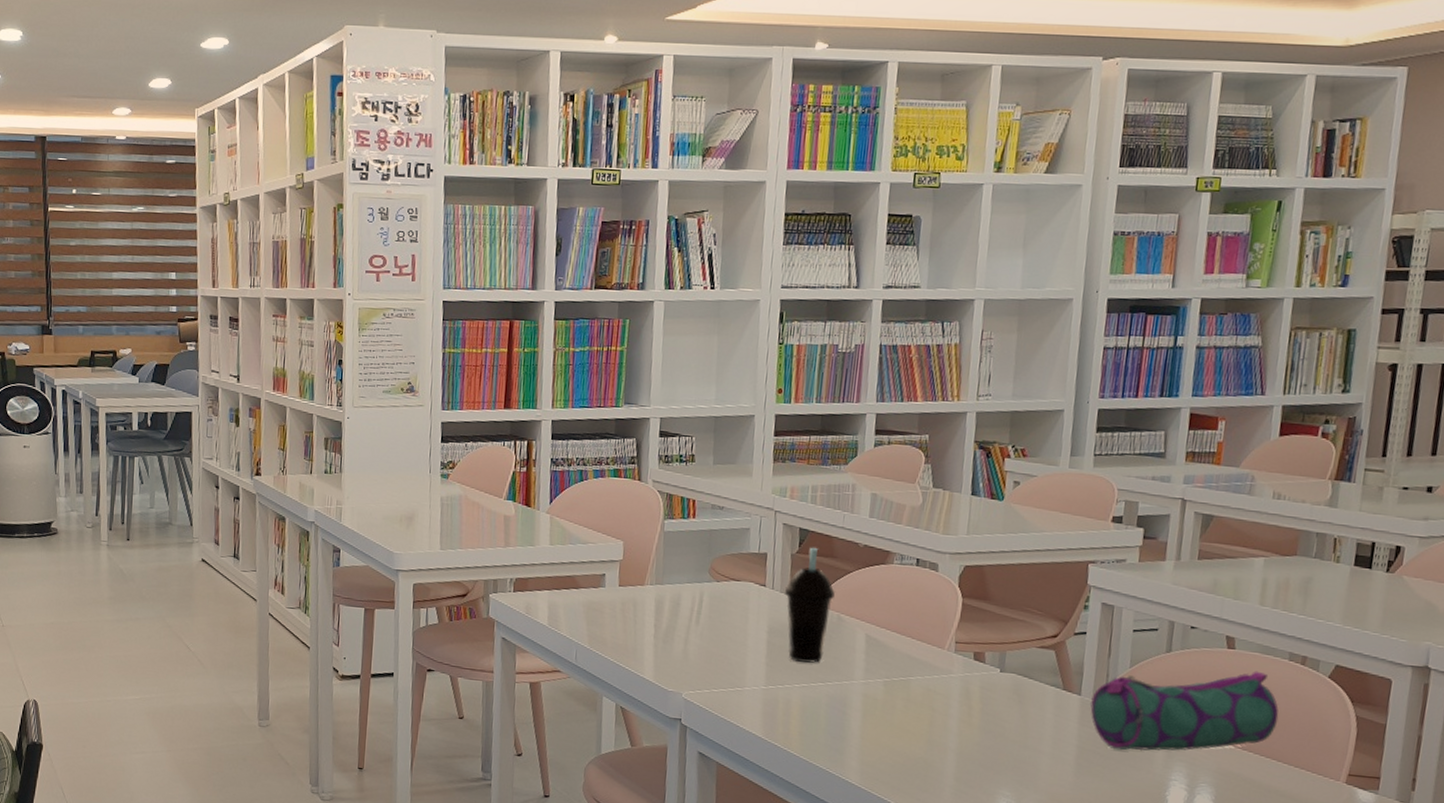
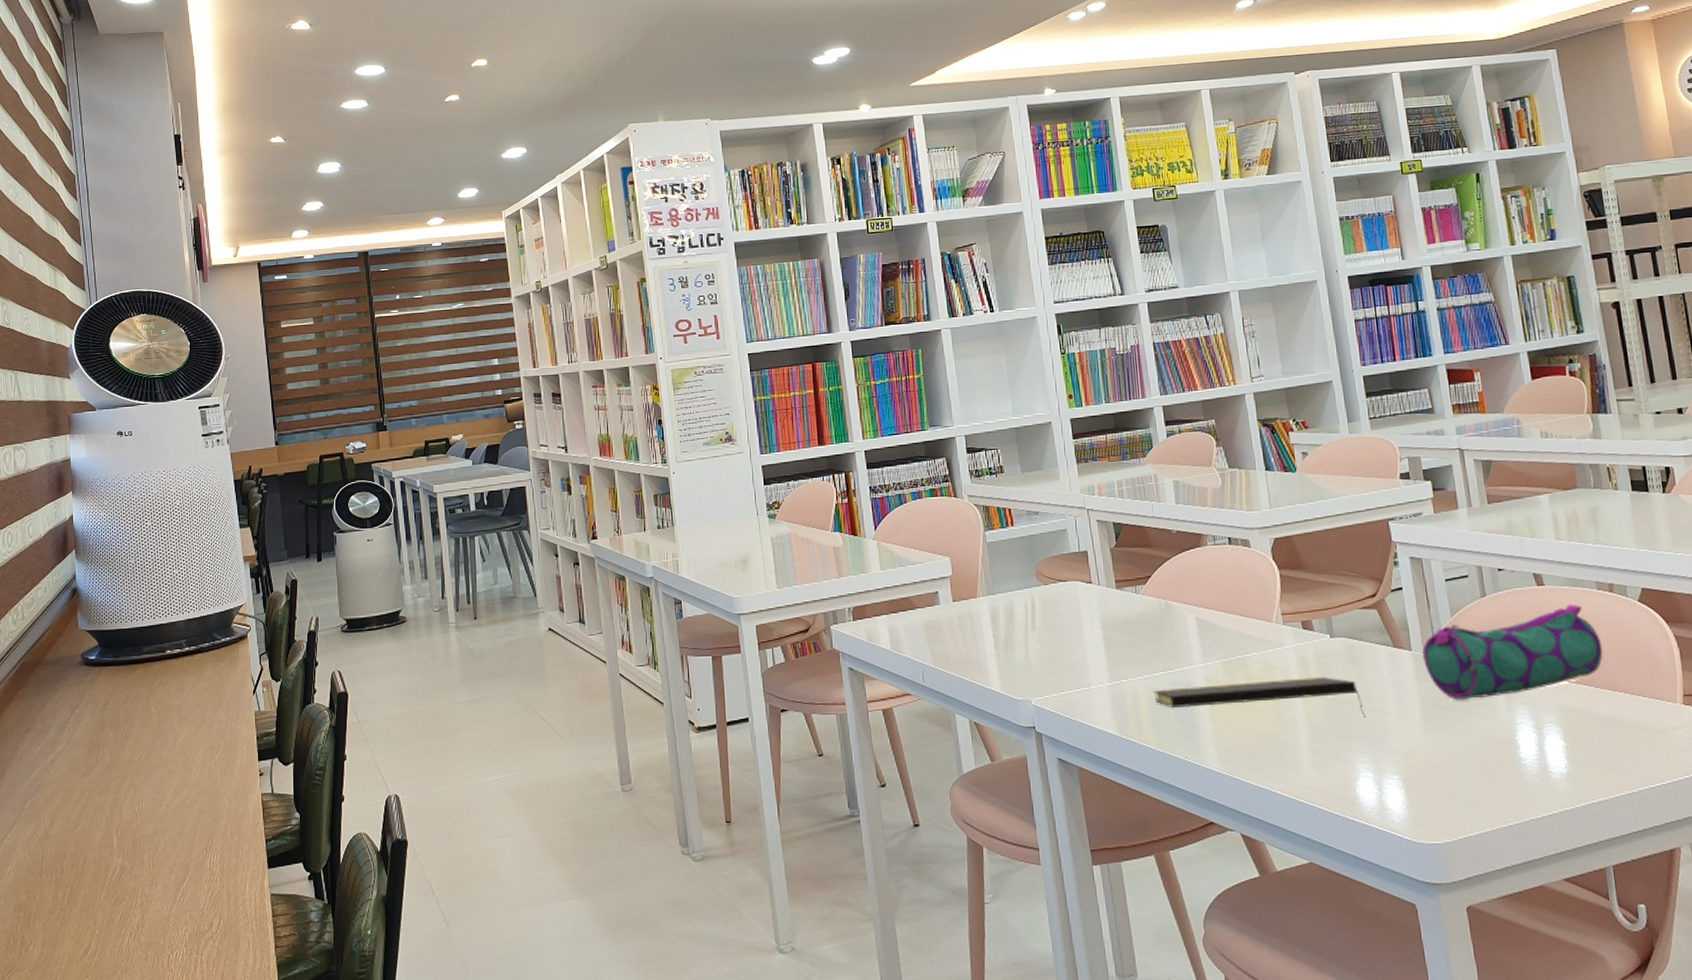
cup: present [784,547,835,663] -> none [1110,539,1160,653]
notepad: none [807,699,1019,754] -> present [1153,677,1366,717]

